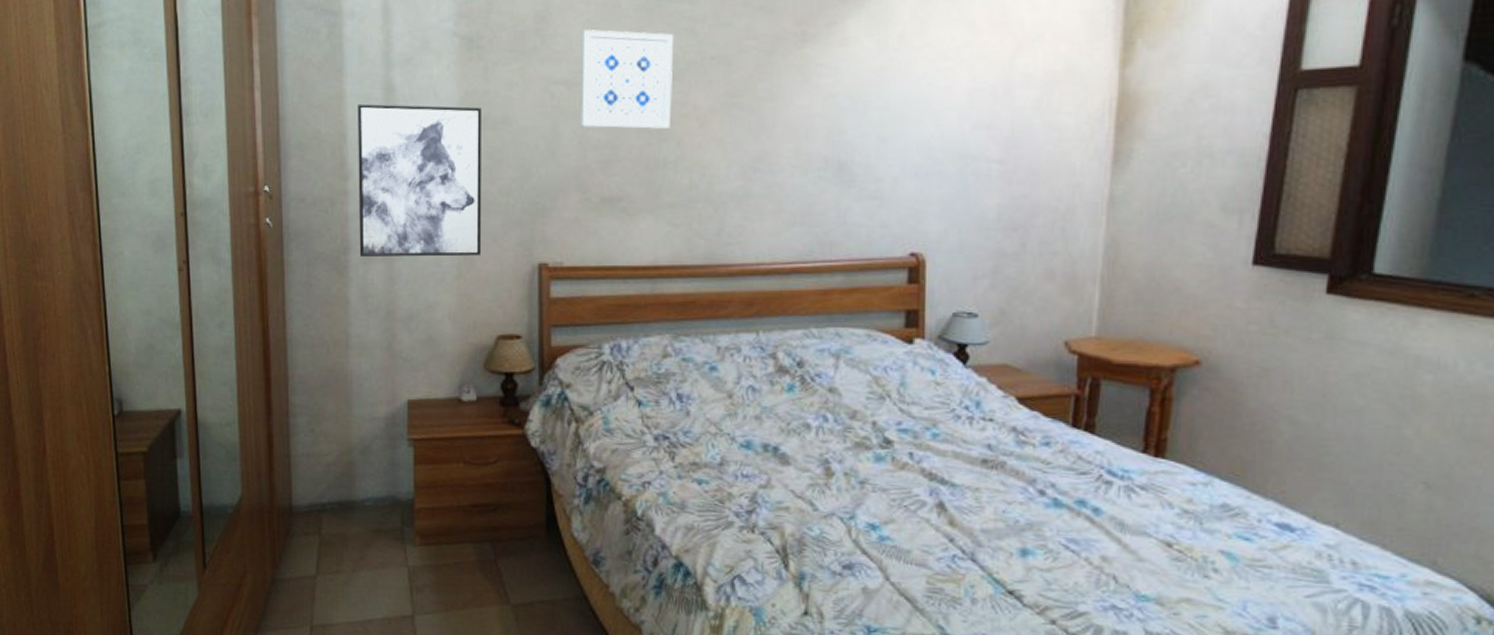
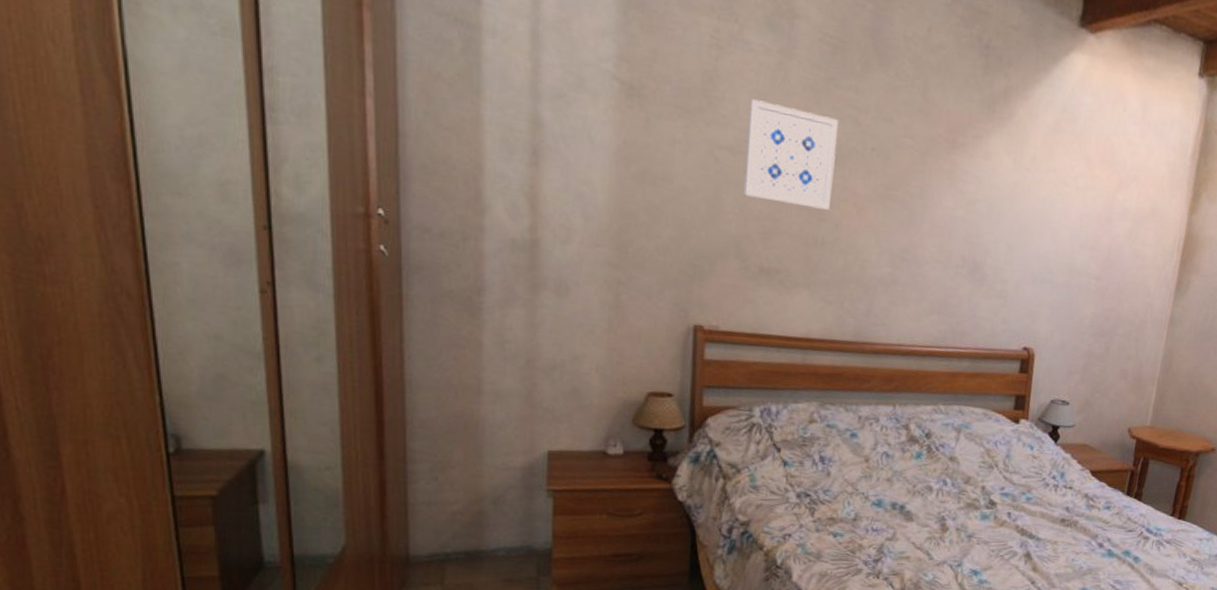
wall art: present [358,103,481,257] -> none [496,133,641,312]

